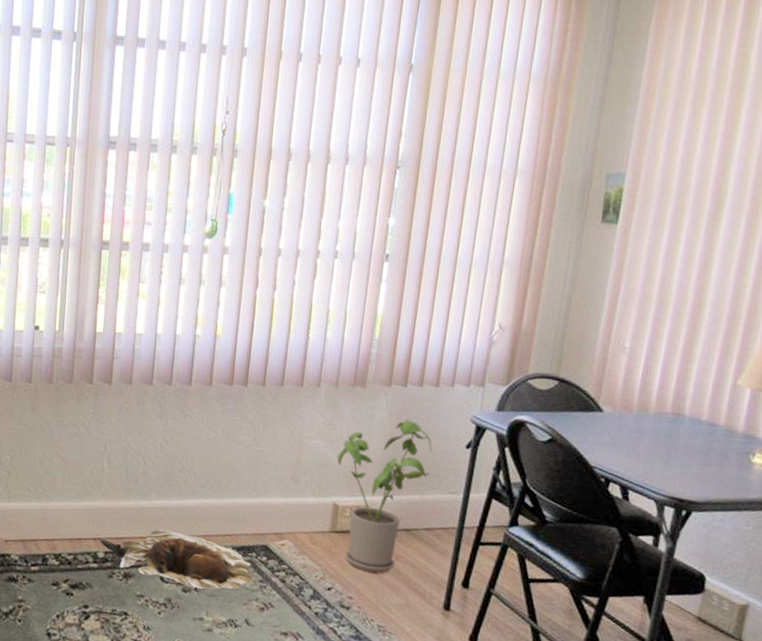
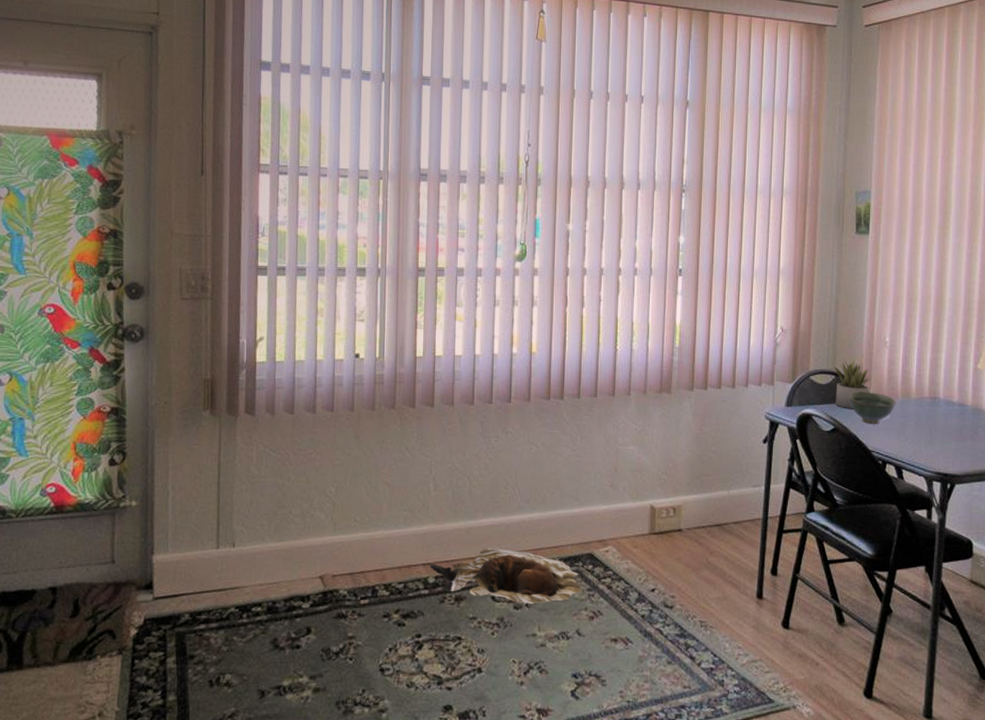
house plant: present [337,419,432,573] -> none [651,420,734,569]
succulent plant: none [556,364,603,420] -> present [834,359,872,410]
bowl: none [572,400,630,438] -> present [849,392,896,424]

